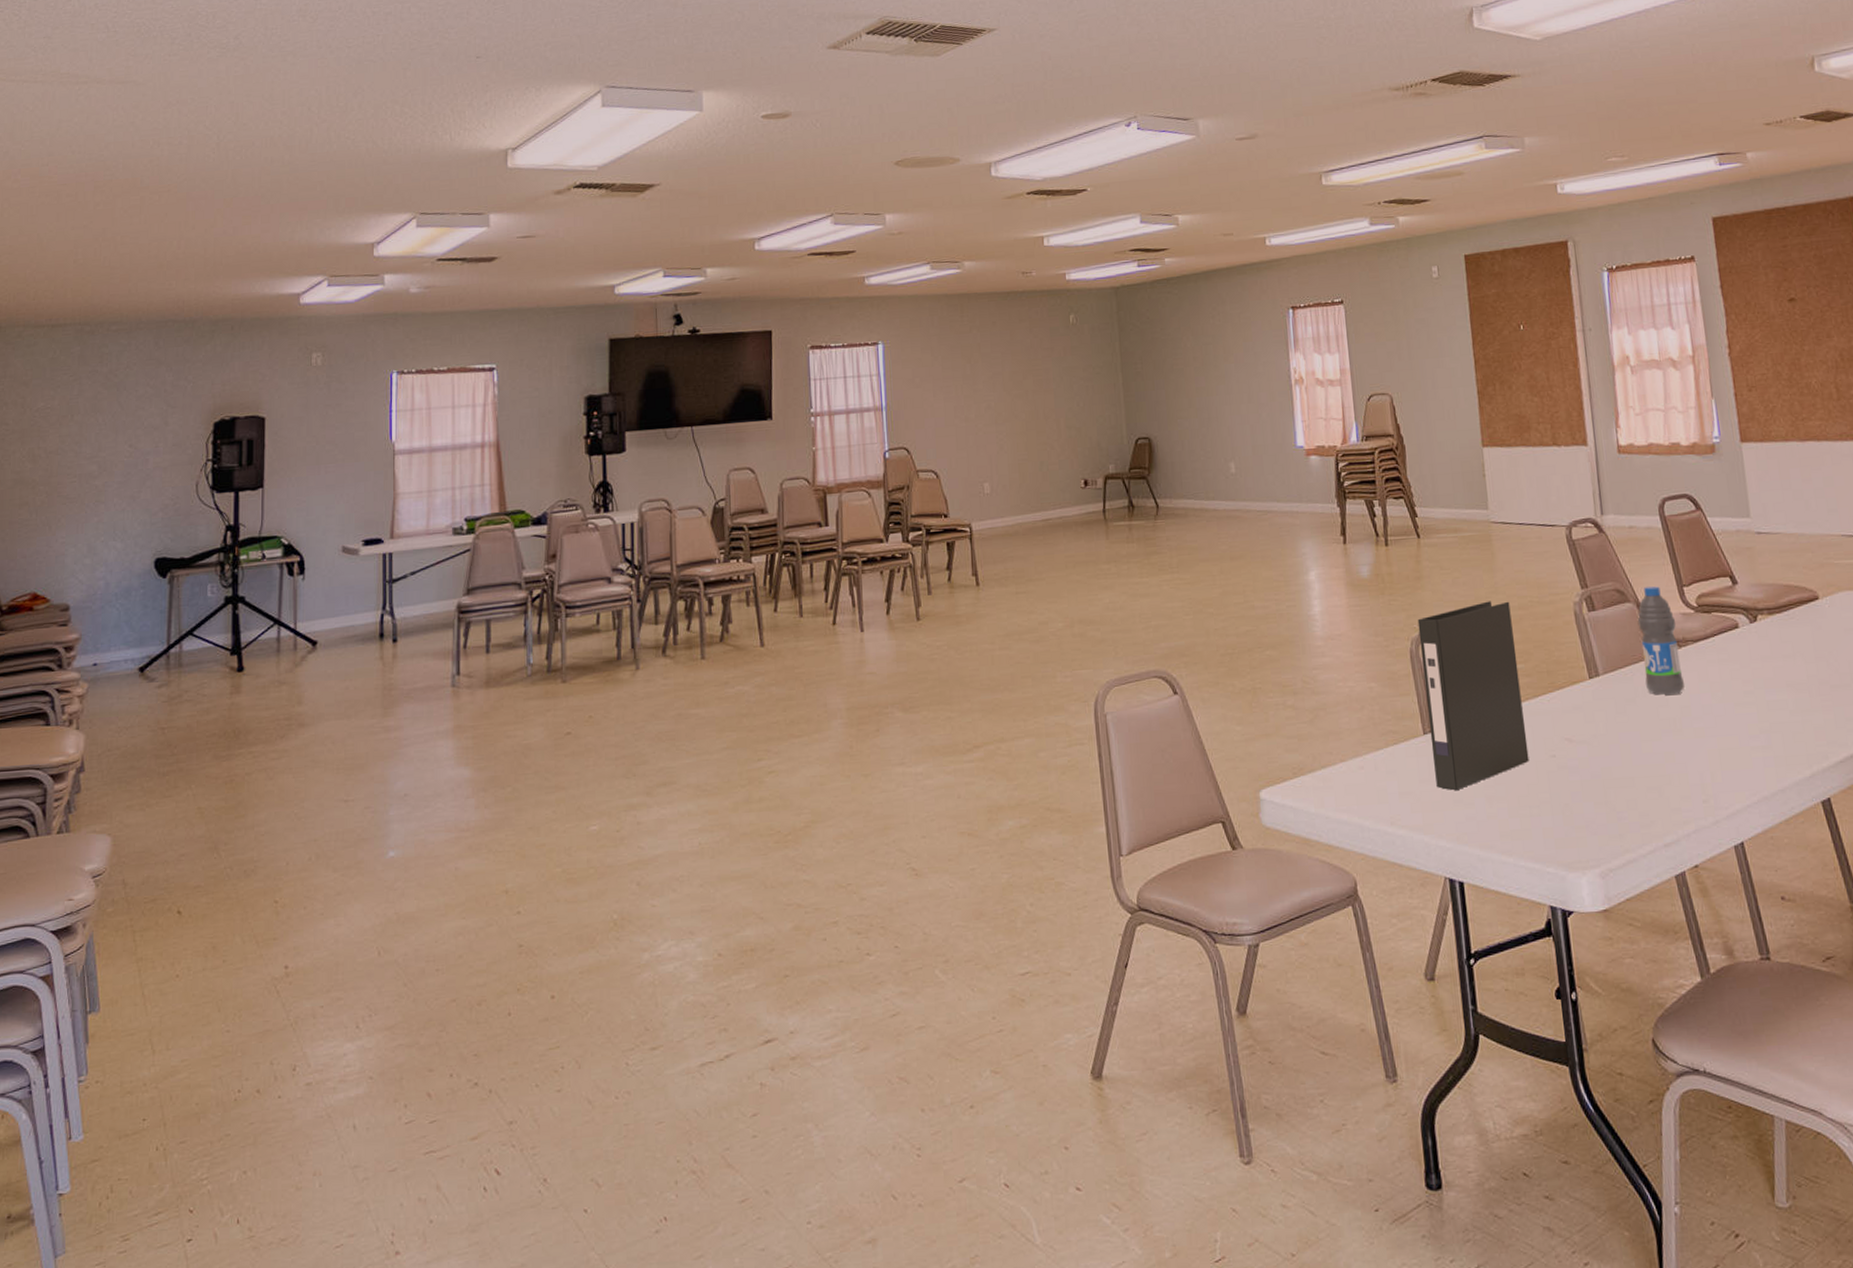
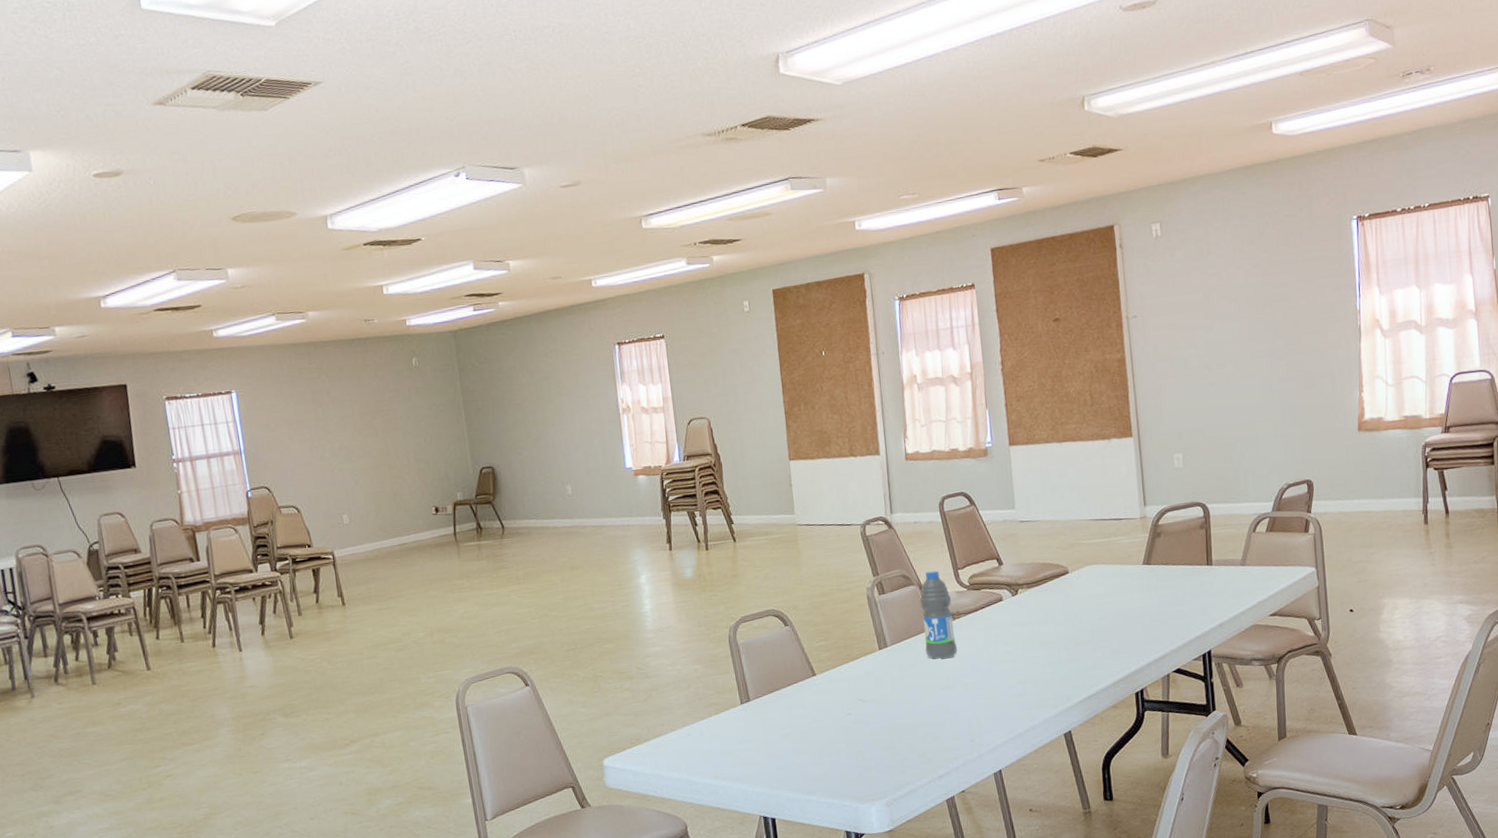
binder: present [1417,601,1530,791] -> none [734,590,829,748]

